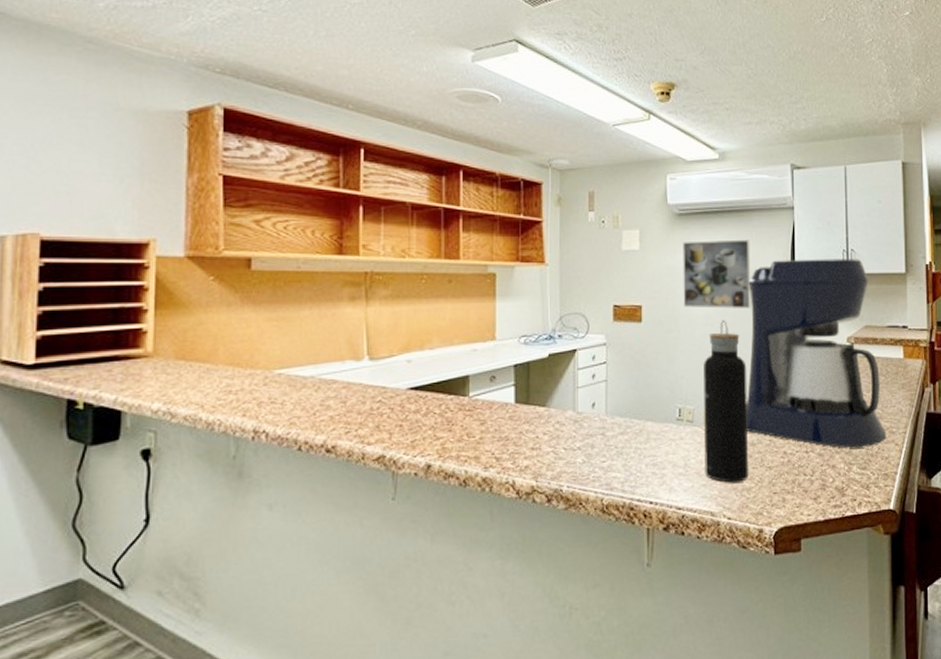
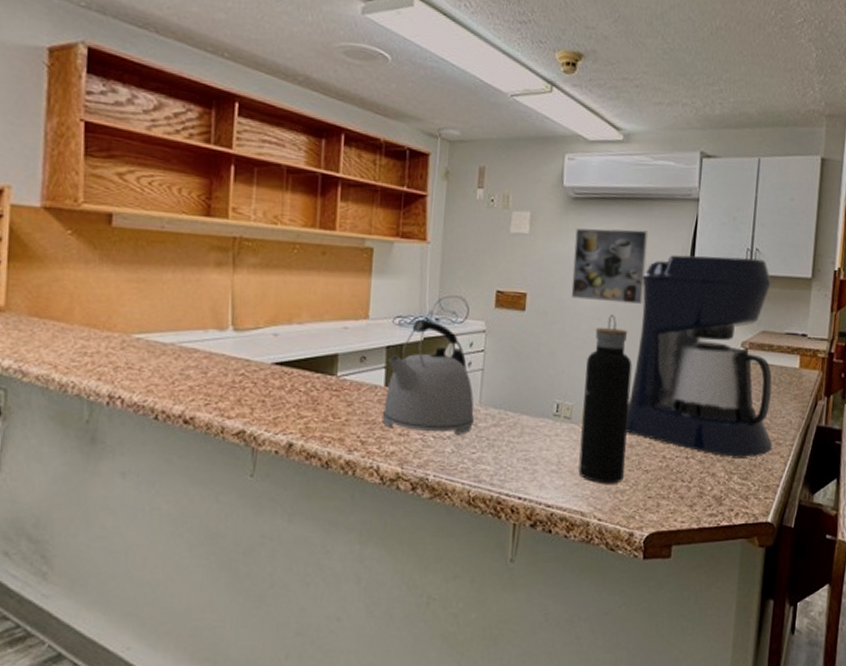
kettle: none [515,337,602,445] -> present [383,319,475,434]

